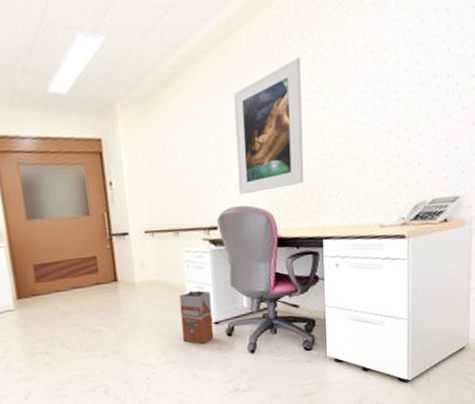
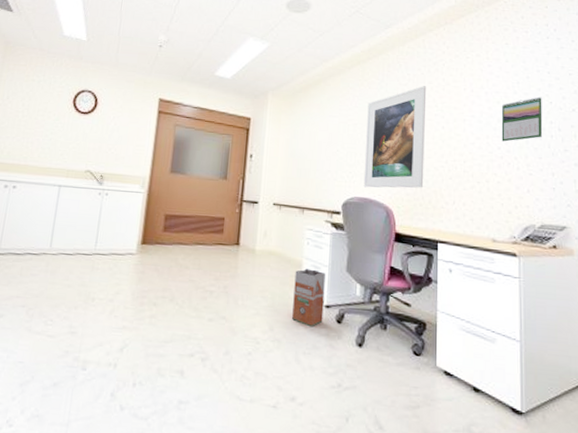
calendar: none [390,44,438,111] -> present [501,96,543,142]

